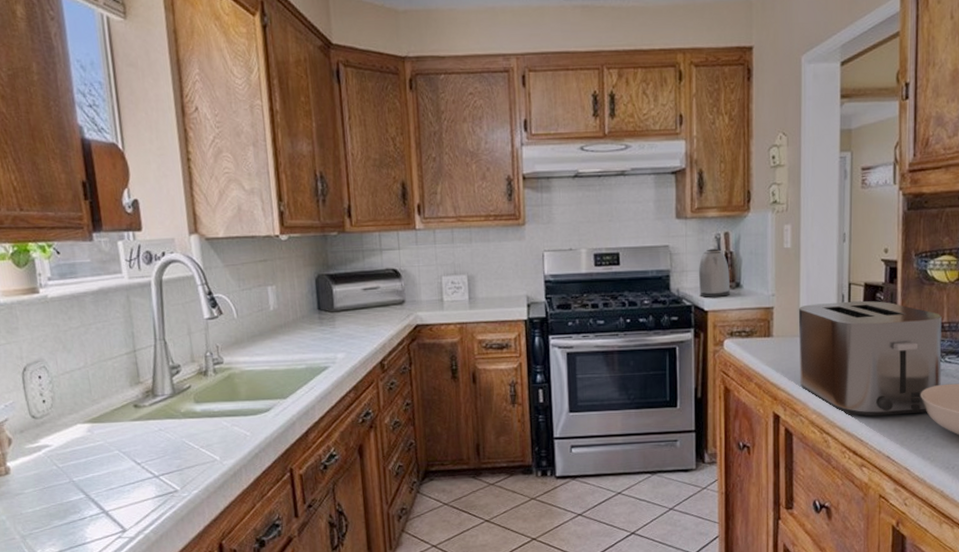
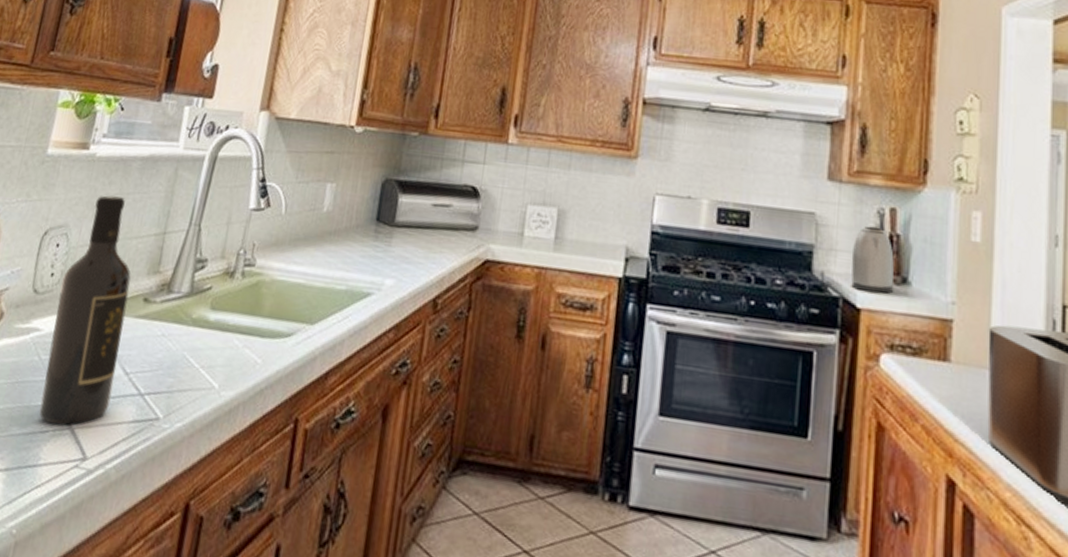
wine bottle: none [54,328,132,512] -> present [39,195,132,425]

